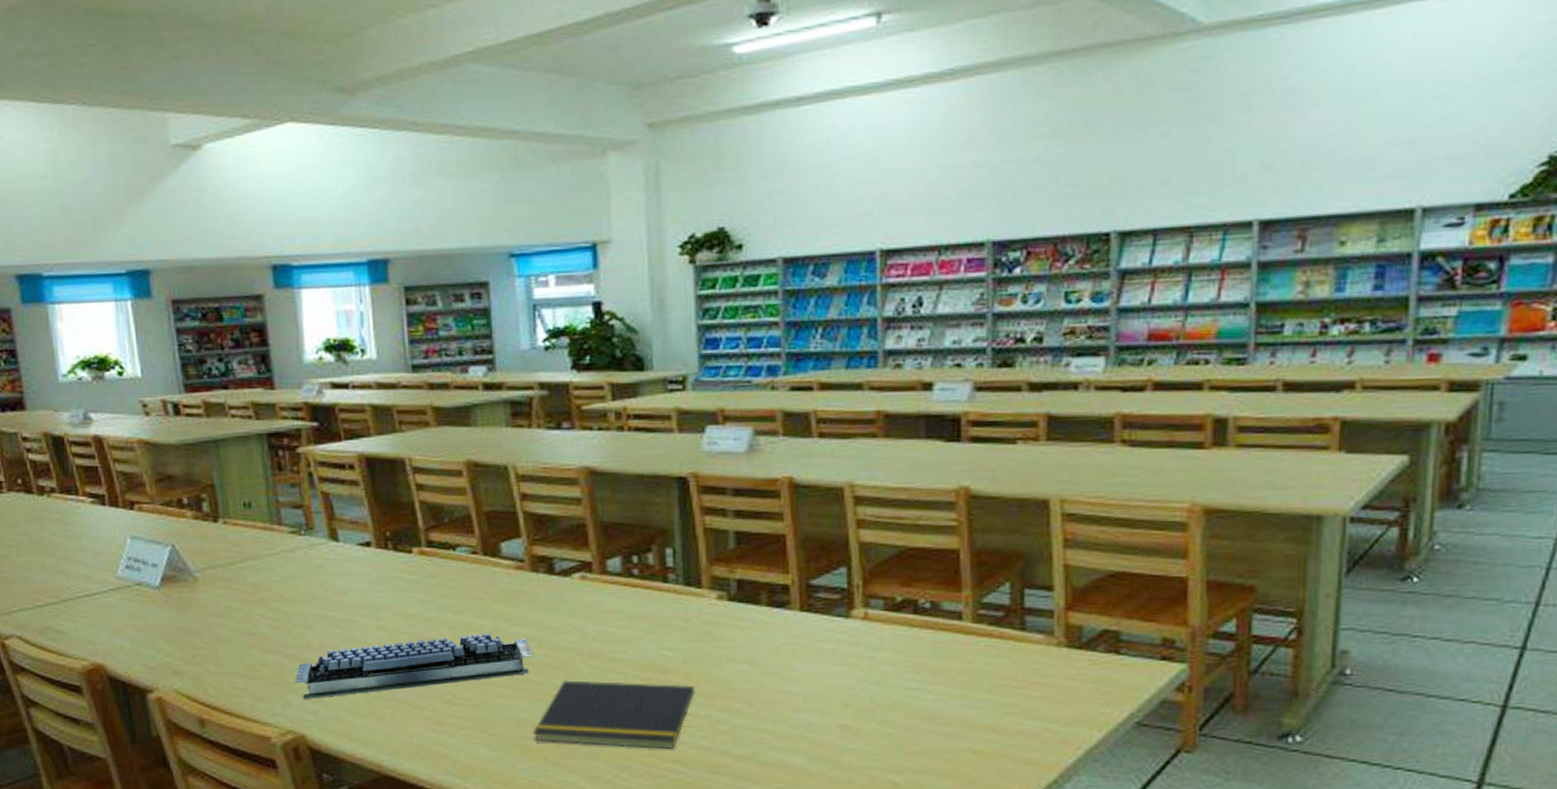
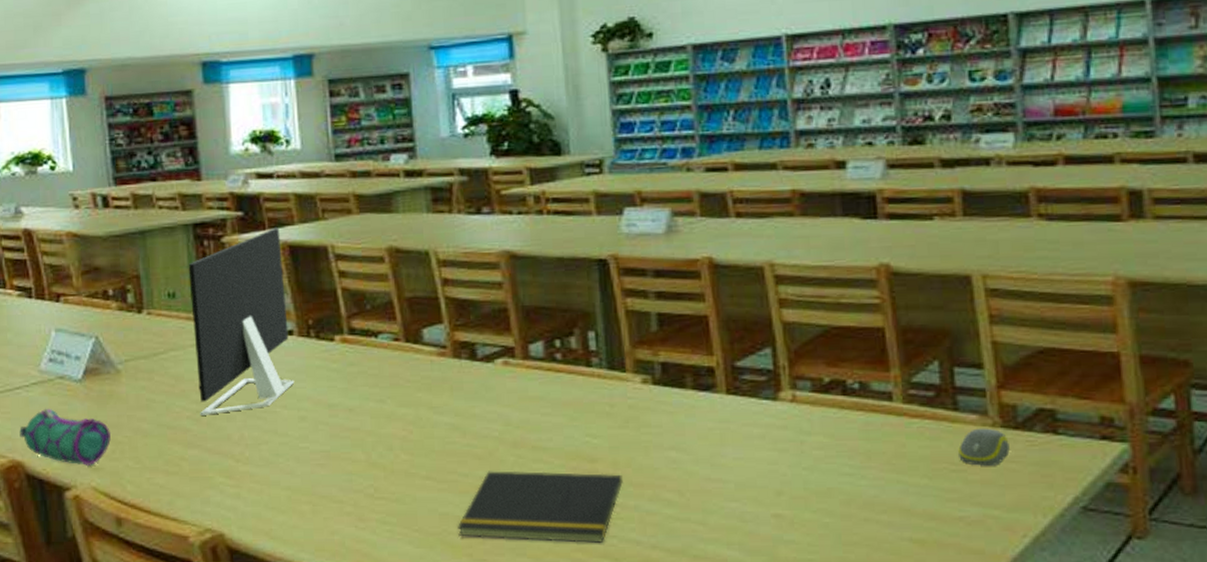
pencil case: none [99,613,191,669] -> present [19,408,111,466]
monitor: none [263,439,373,623] -> present [188,227,295,415]
computer keyboard: present [294,633,534,700] -> none [214,422,457,496]
computer mouse: none [1022,647,1072,683] -> present [958,428,1010,466]

